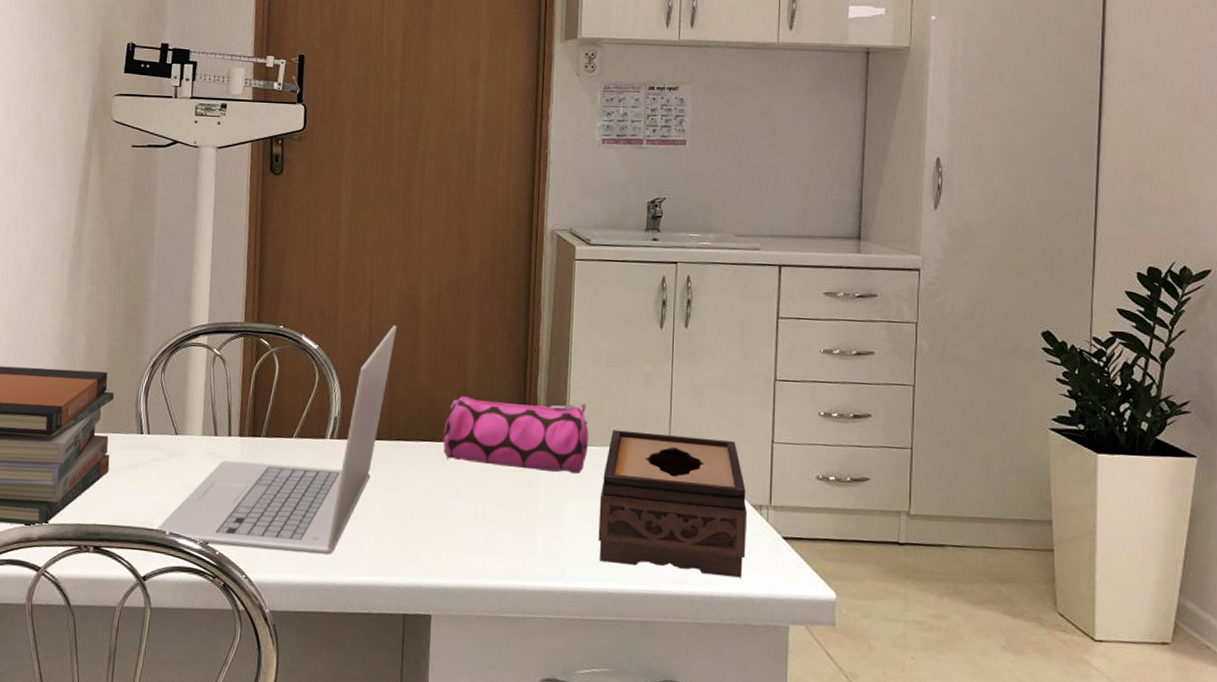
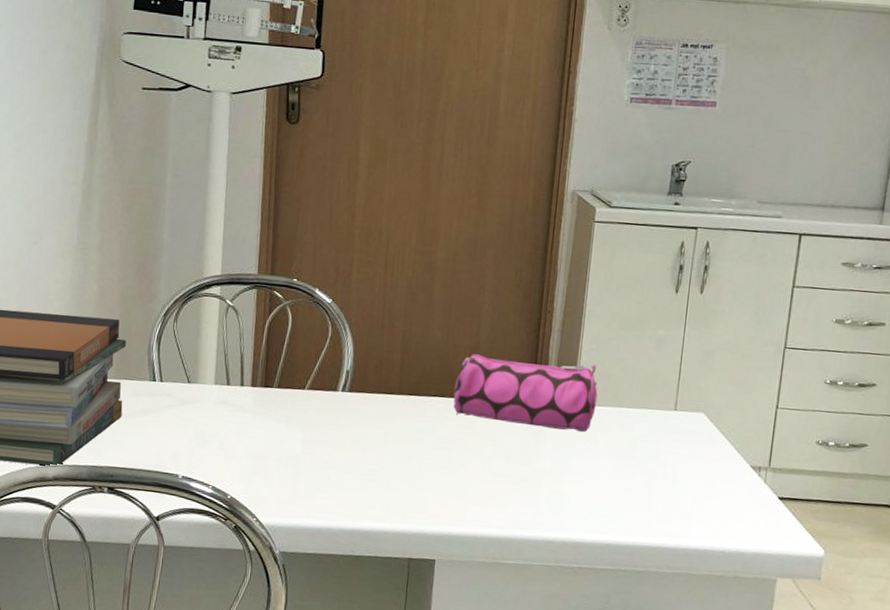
laptop: present [154,325,397,555] -> none [167,281,412,502]
tissue box: present [598,430,747,578] -> none [600,391,747,534]

